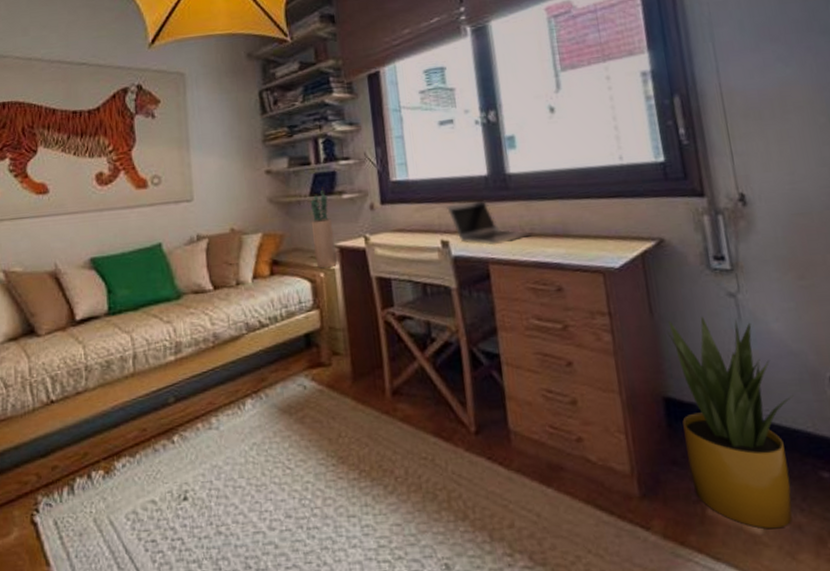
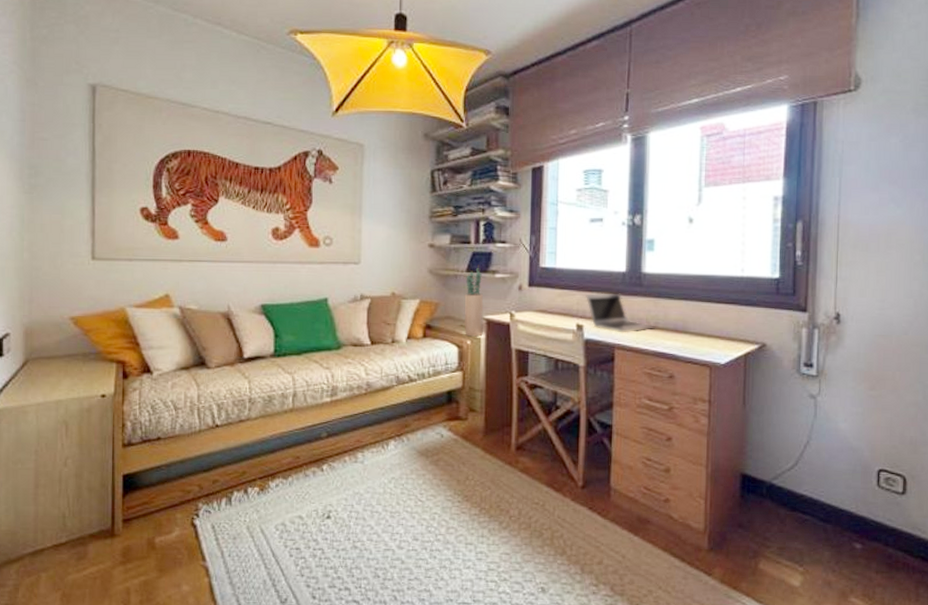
planter: present [667,316,794,529] -> none [751,411,846,583]

